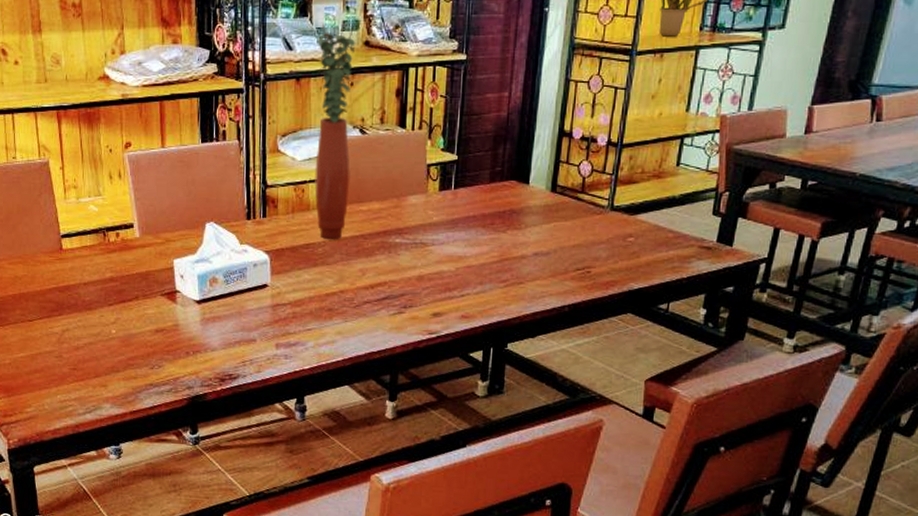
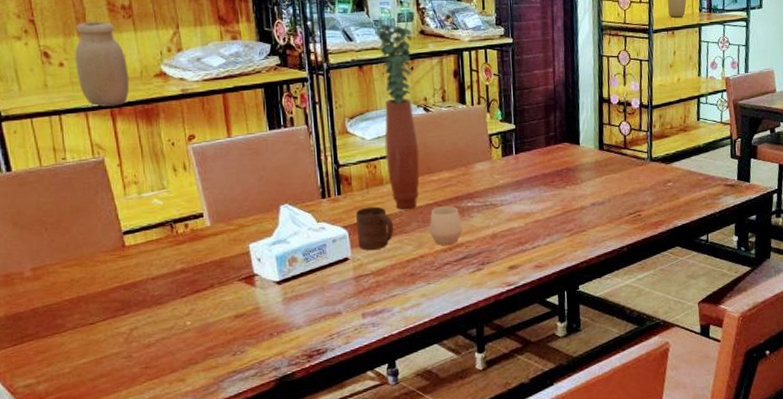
jar: none [29,19,75,108] -> present [75,21,130,107]
cup: none [278,233,316,279] -> present [356,206,394,250]
cup: none [352,240,388,284] -> present [429,206,463,246]

